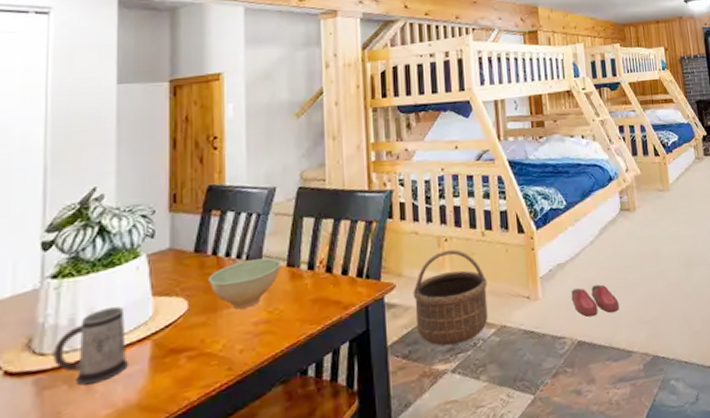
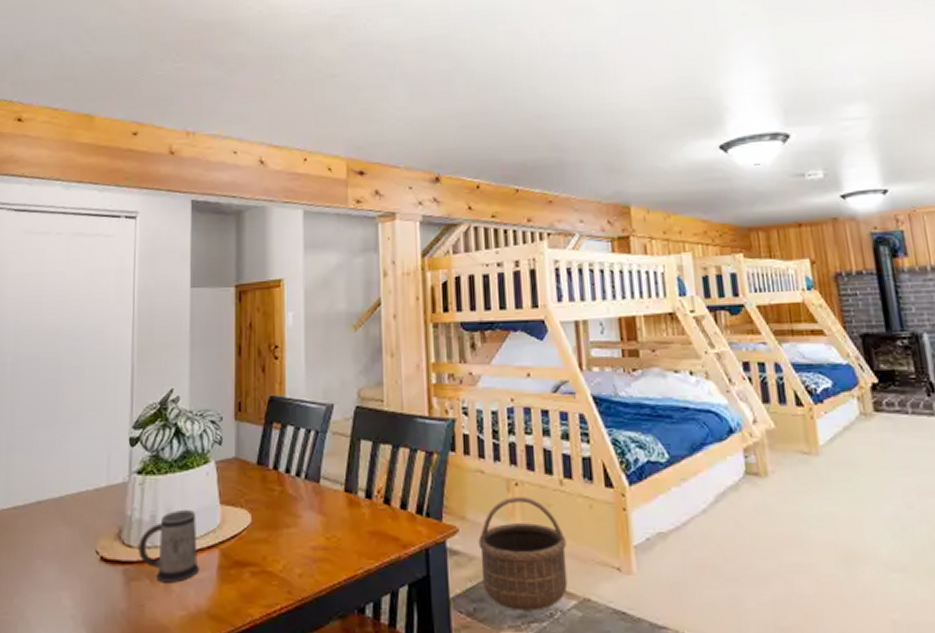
bowl: present [208,257,282,310] -> none [270,479,340,530]
slippers: present [571,284,619,317] -> none [675,567,744,606]

